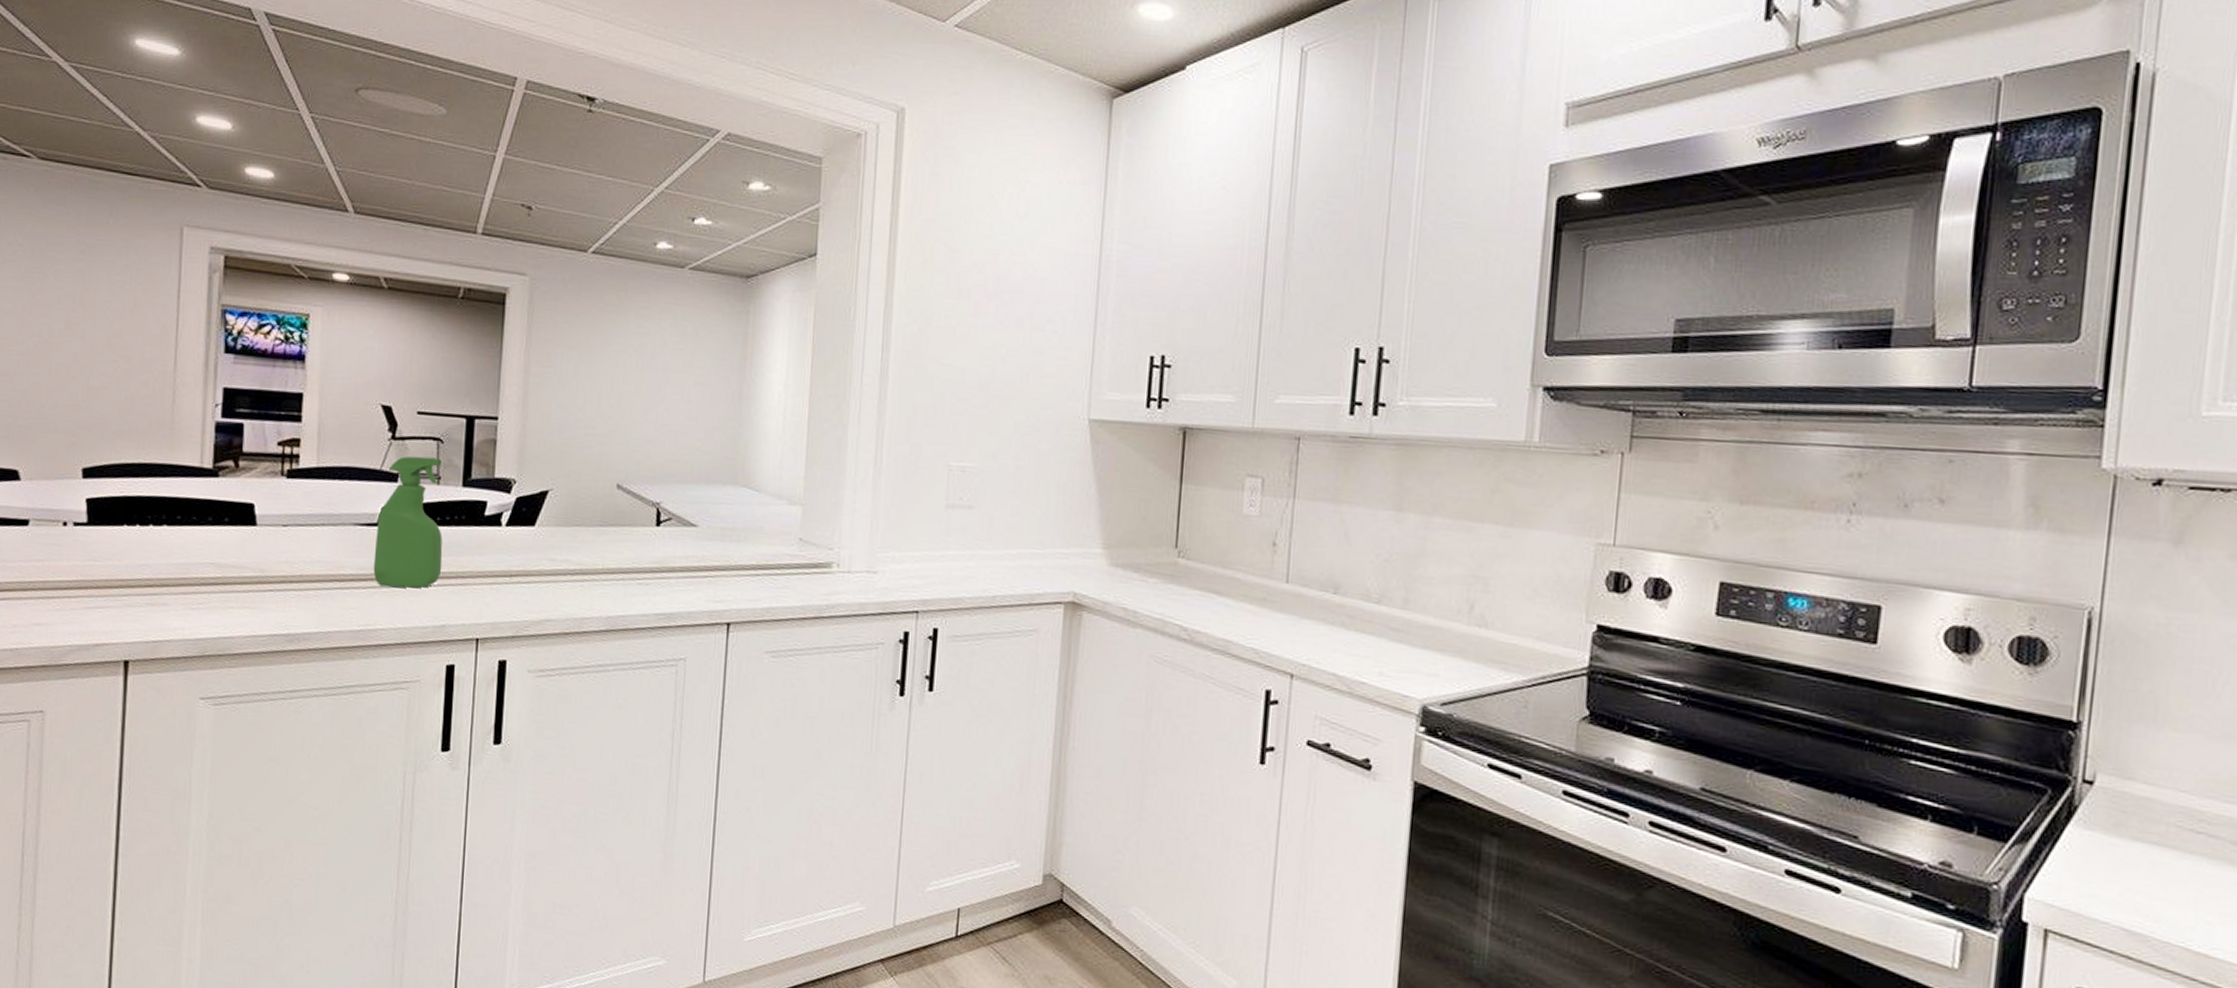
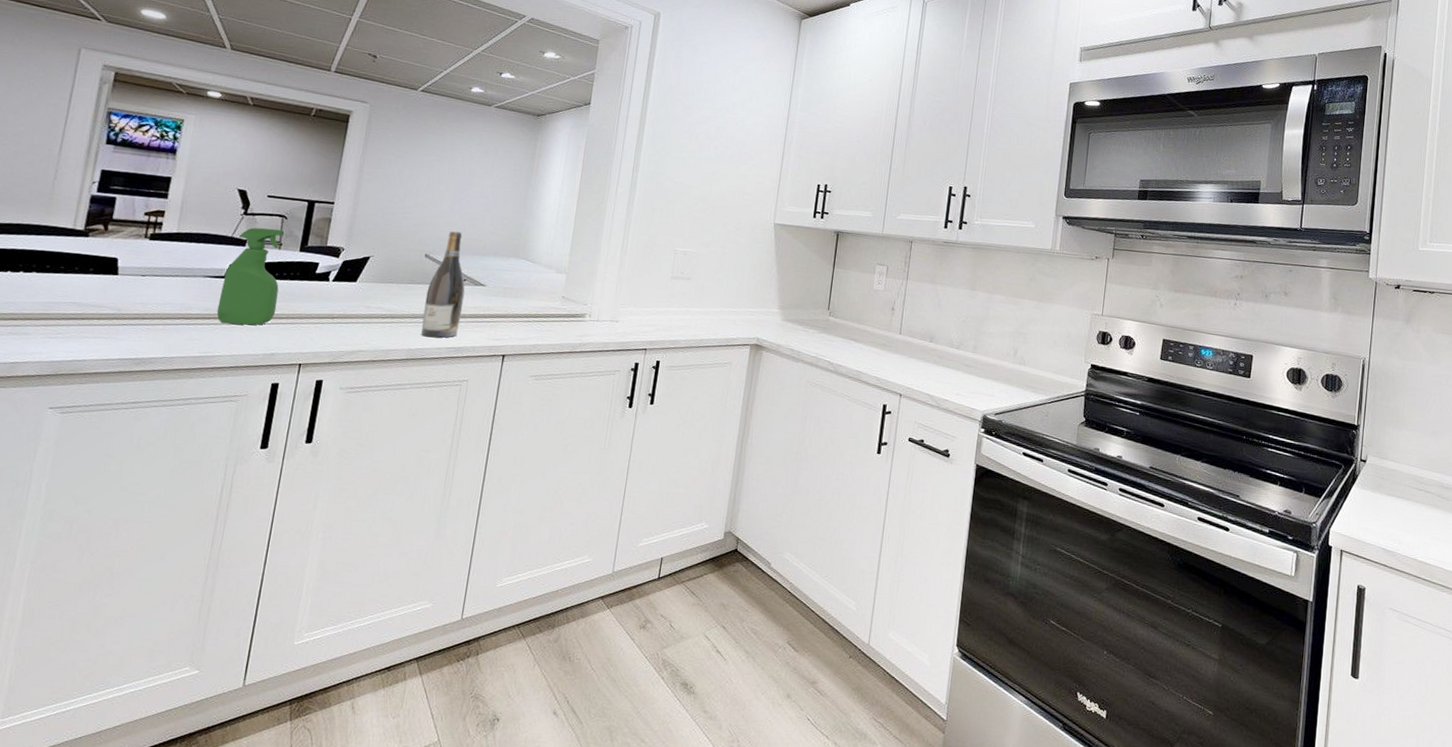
wine bottle: none [620,450,672,601] -> present [421,231,465,338]

